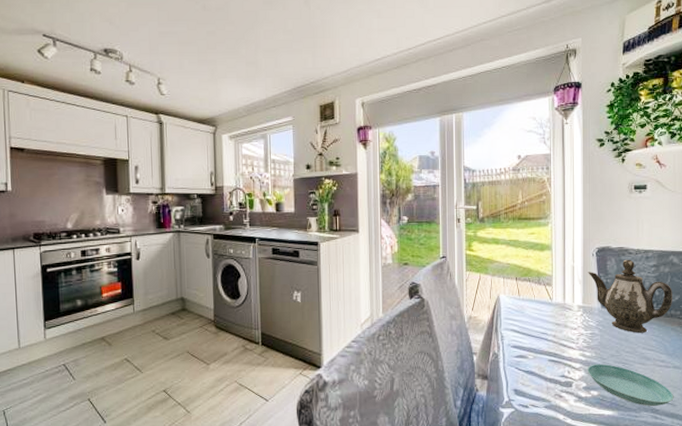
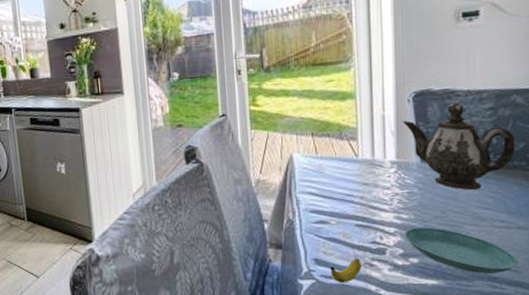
banana: none [527,390,552,413] -> present [330,258,362,284]

